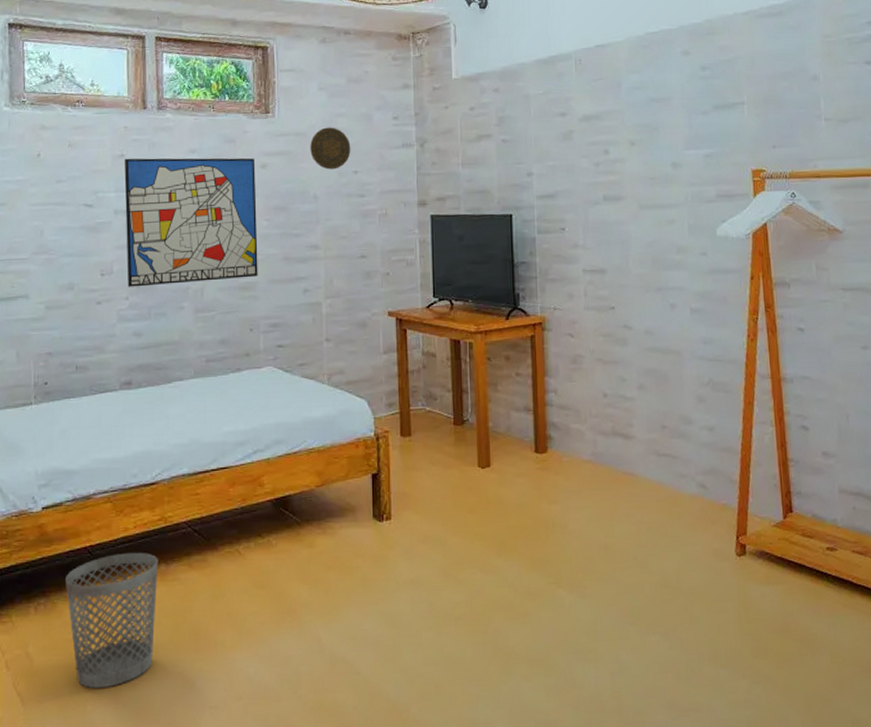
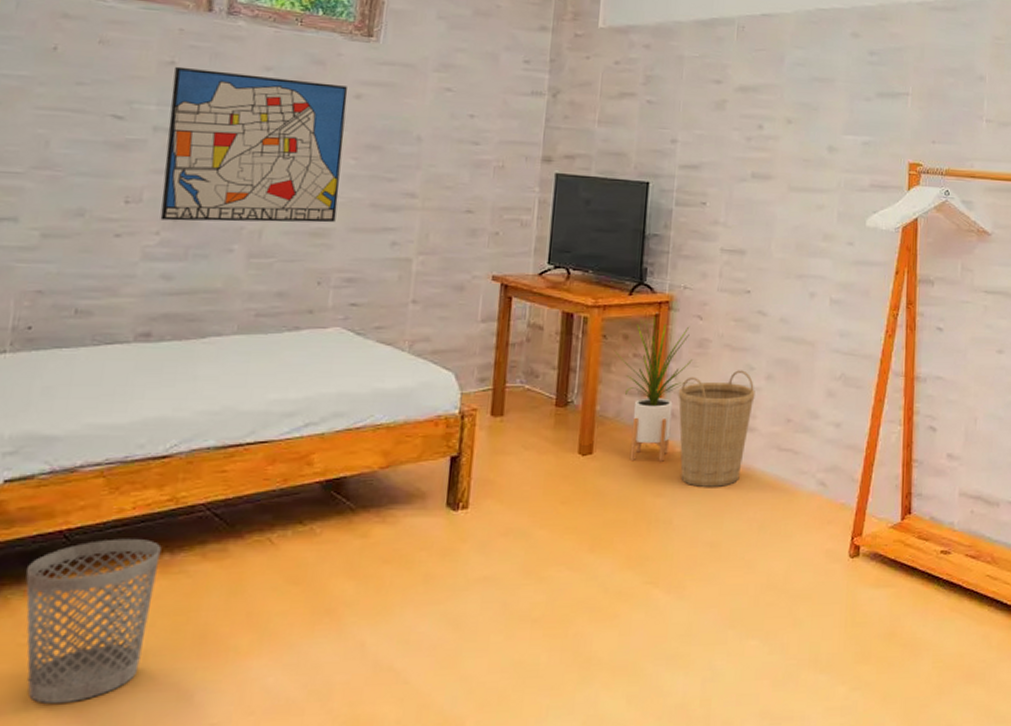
decorative plate: present [310,127,351,170] -> none [418,61,470,111]
house plant: none [497,337,572,471] -> present [612,316,693,462]
basket: none [559,382,630,493] -> present [678,370,755,487]

